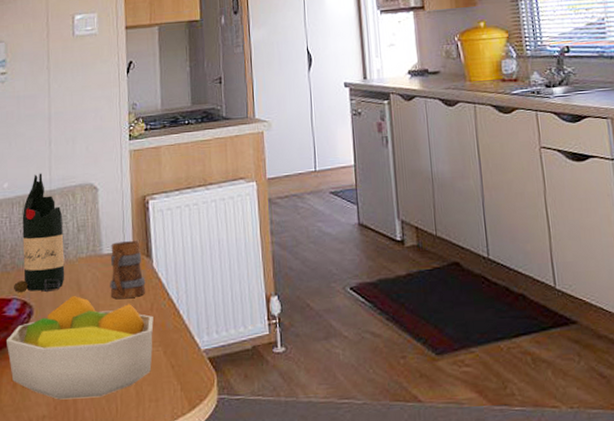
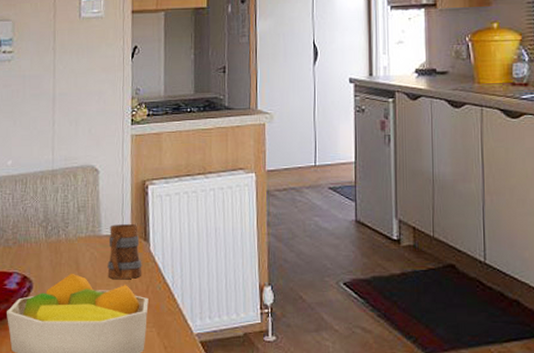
bottle: present [13,173,65,293] -> none [14,152,64,268]

